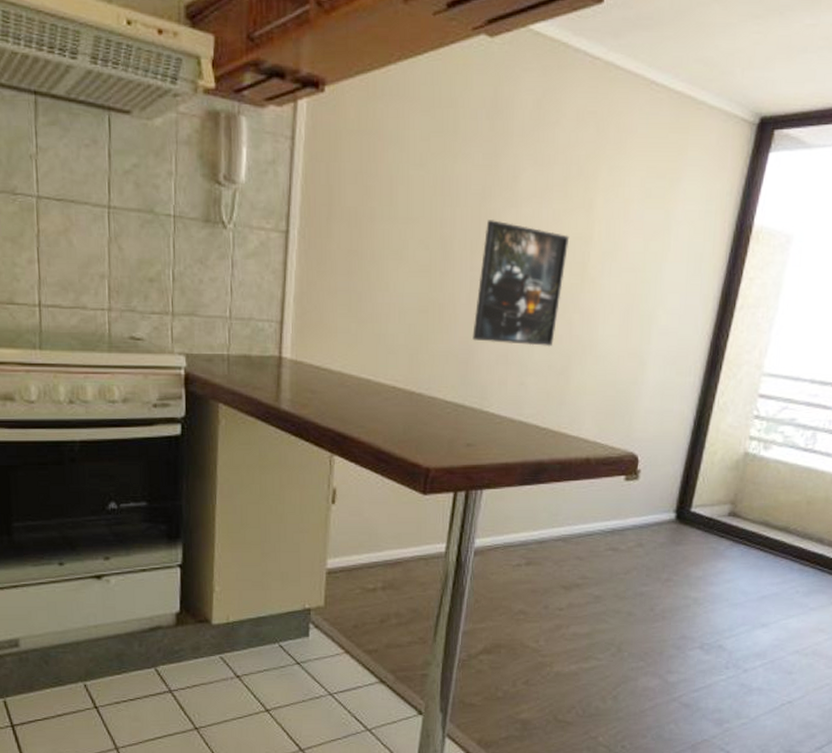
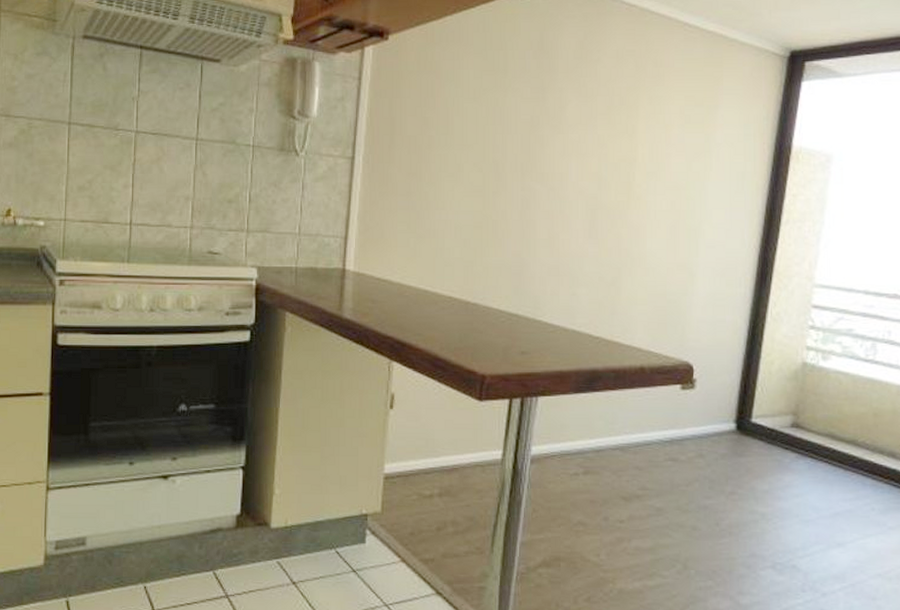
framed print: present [472,220,570,347] -> none [525,145,615,260]

